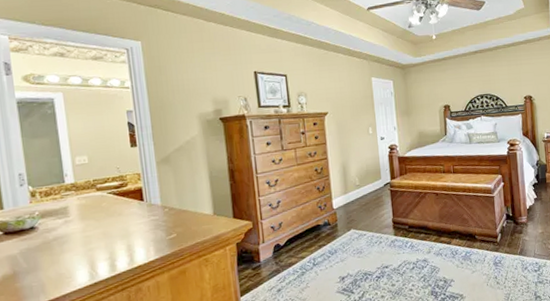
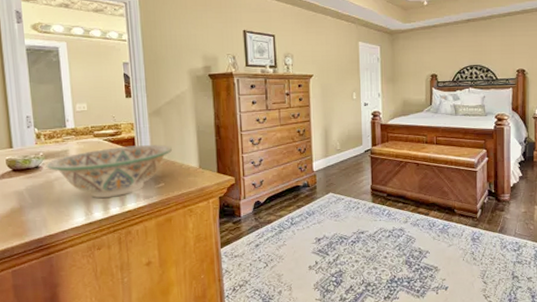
decorative bowl: none [42,193,183,256] -> present [46,145,172,198]

